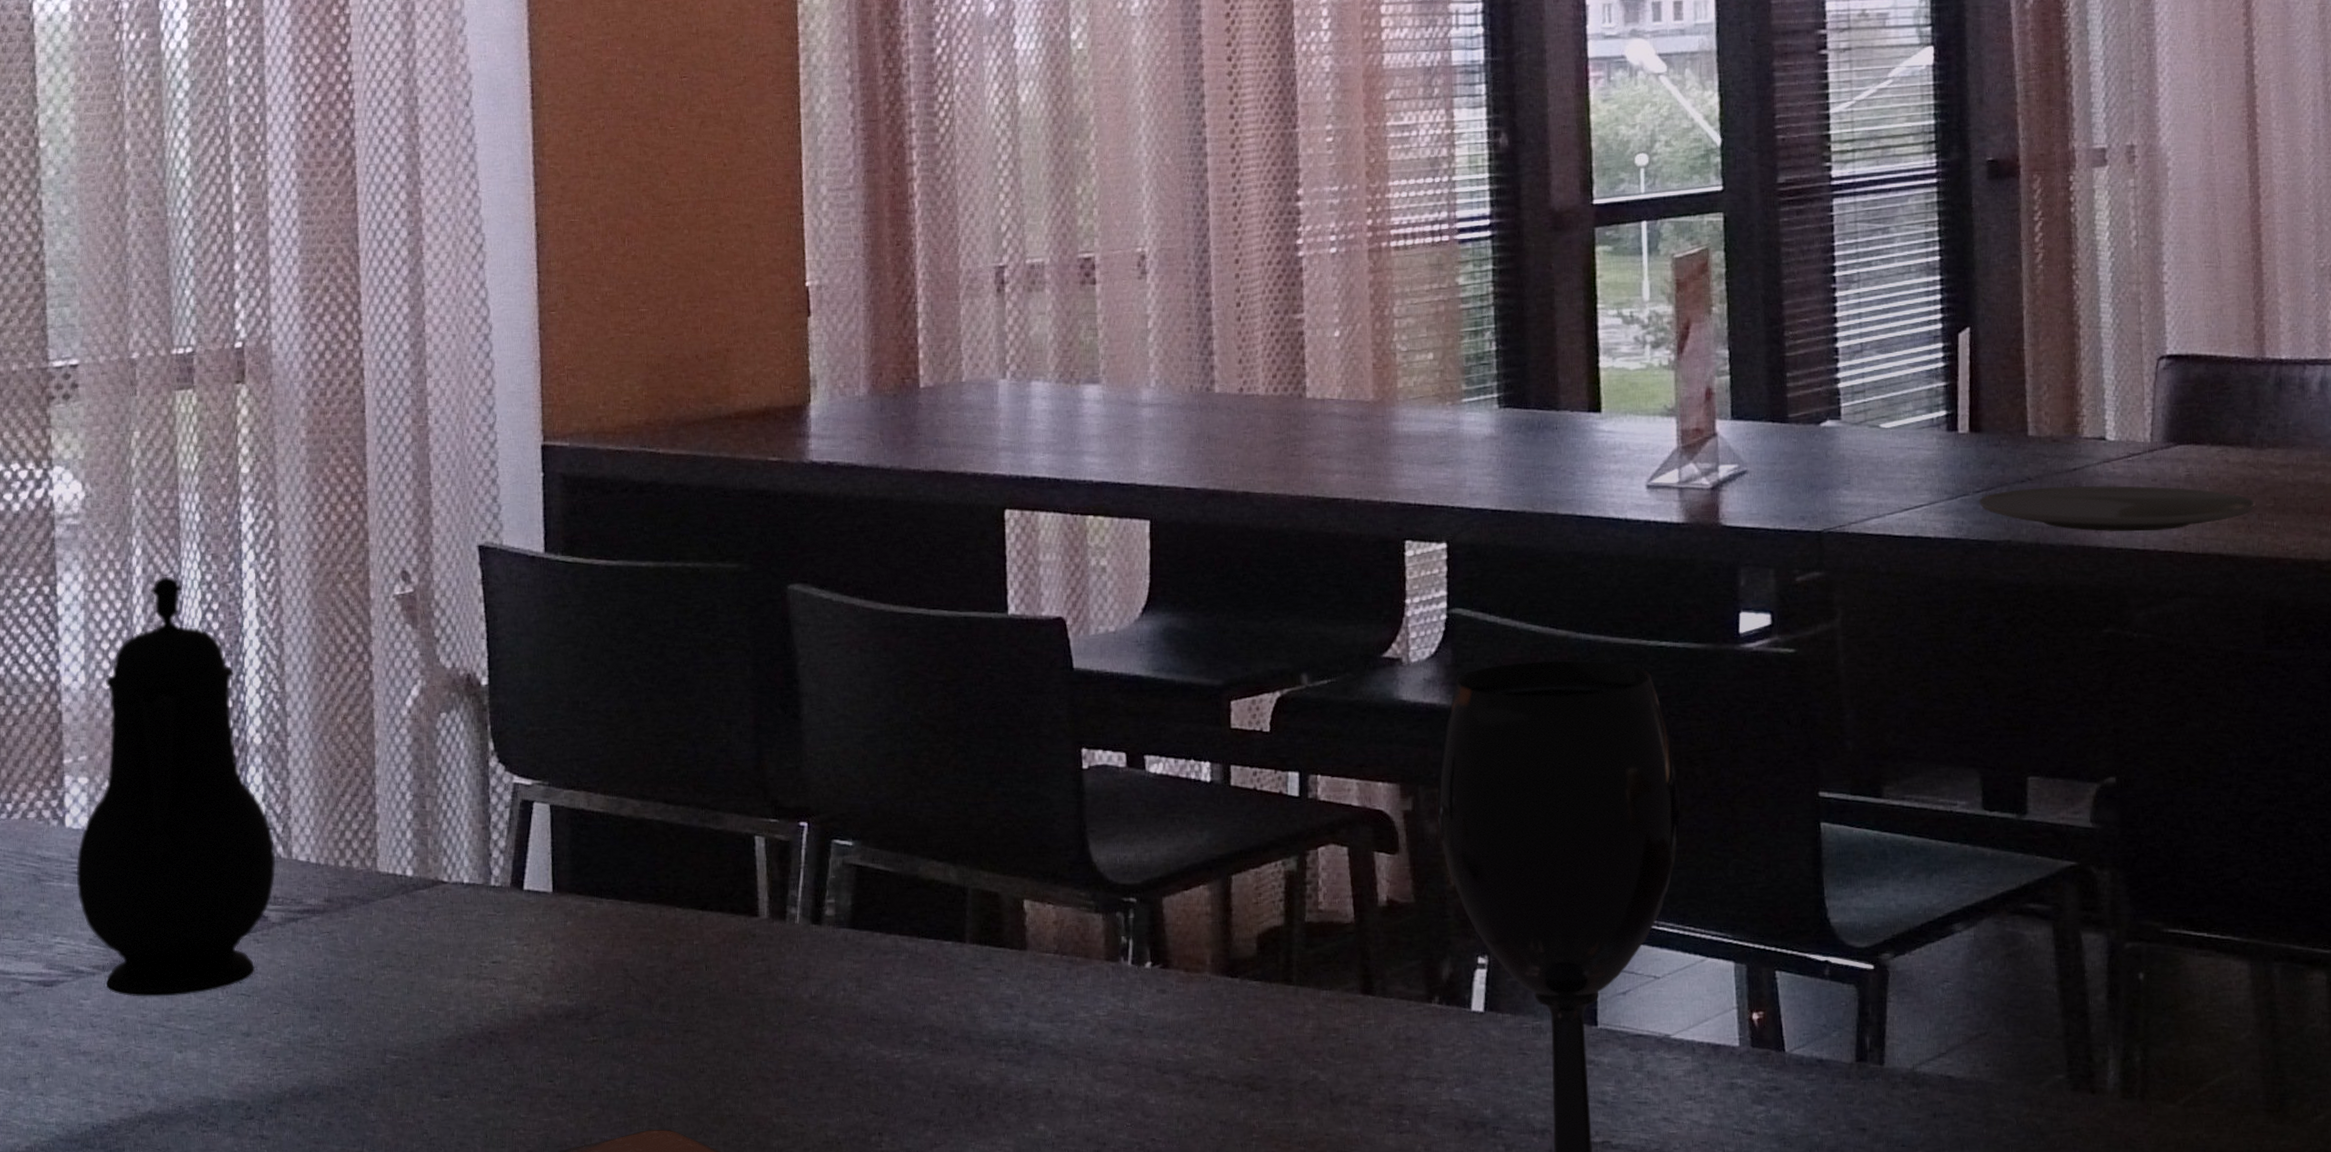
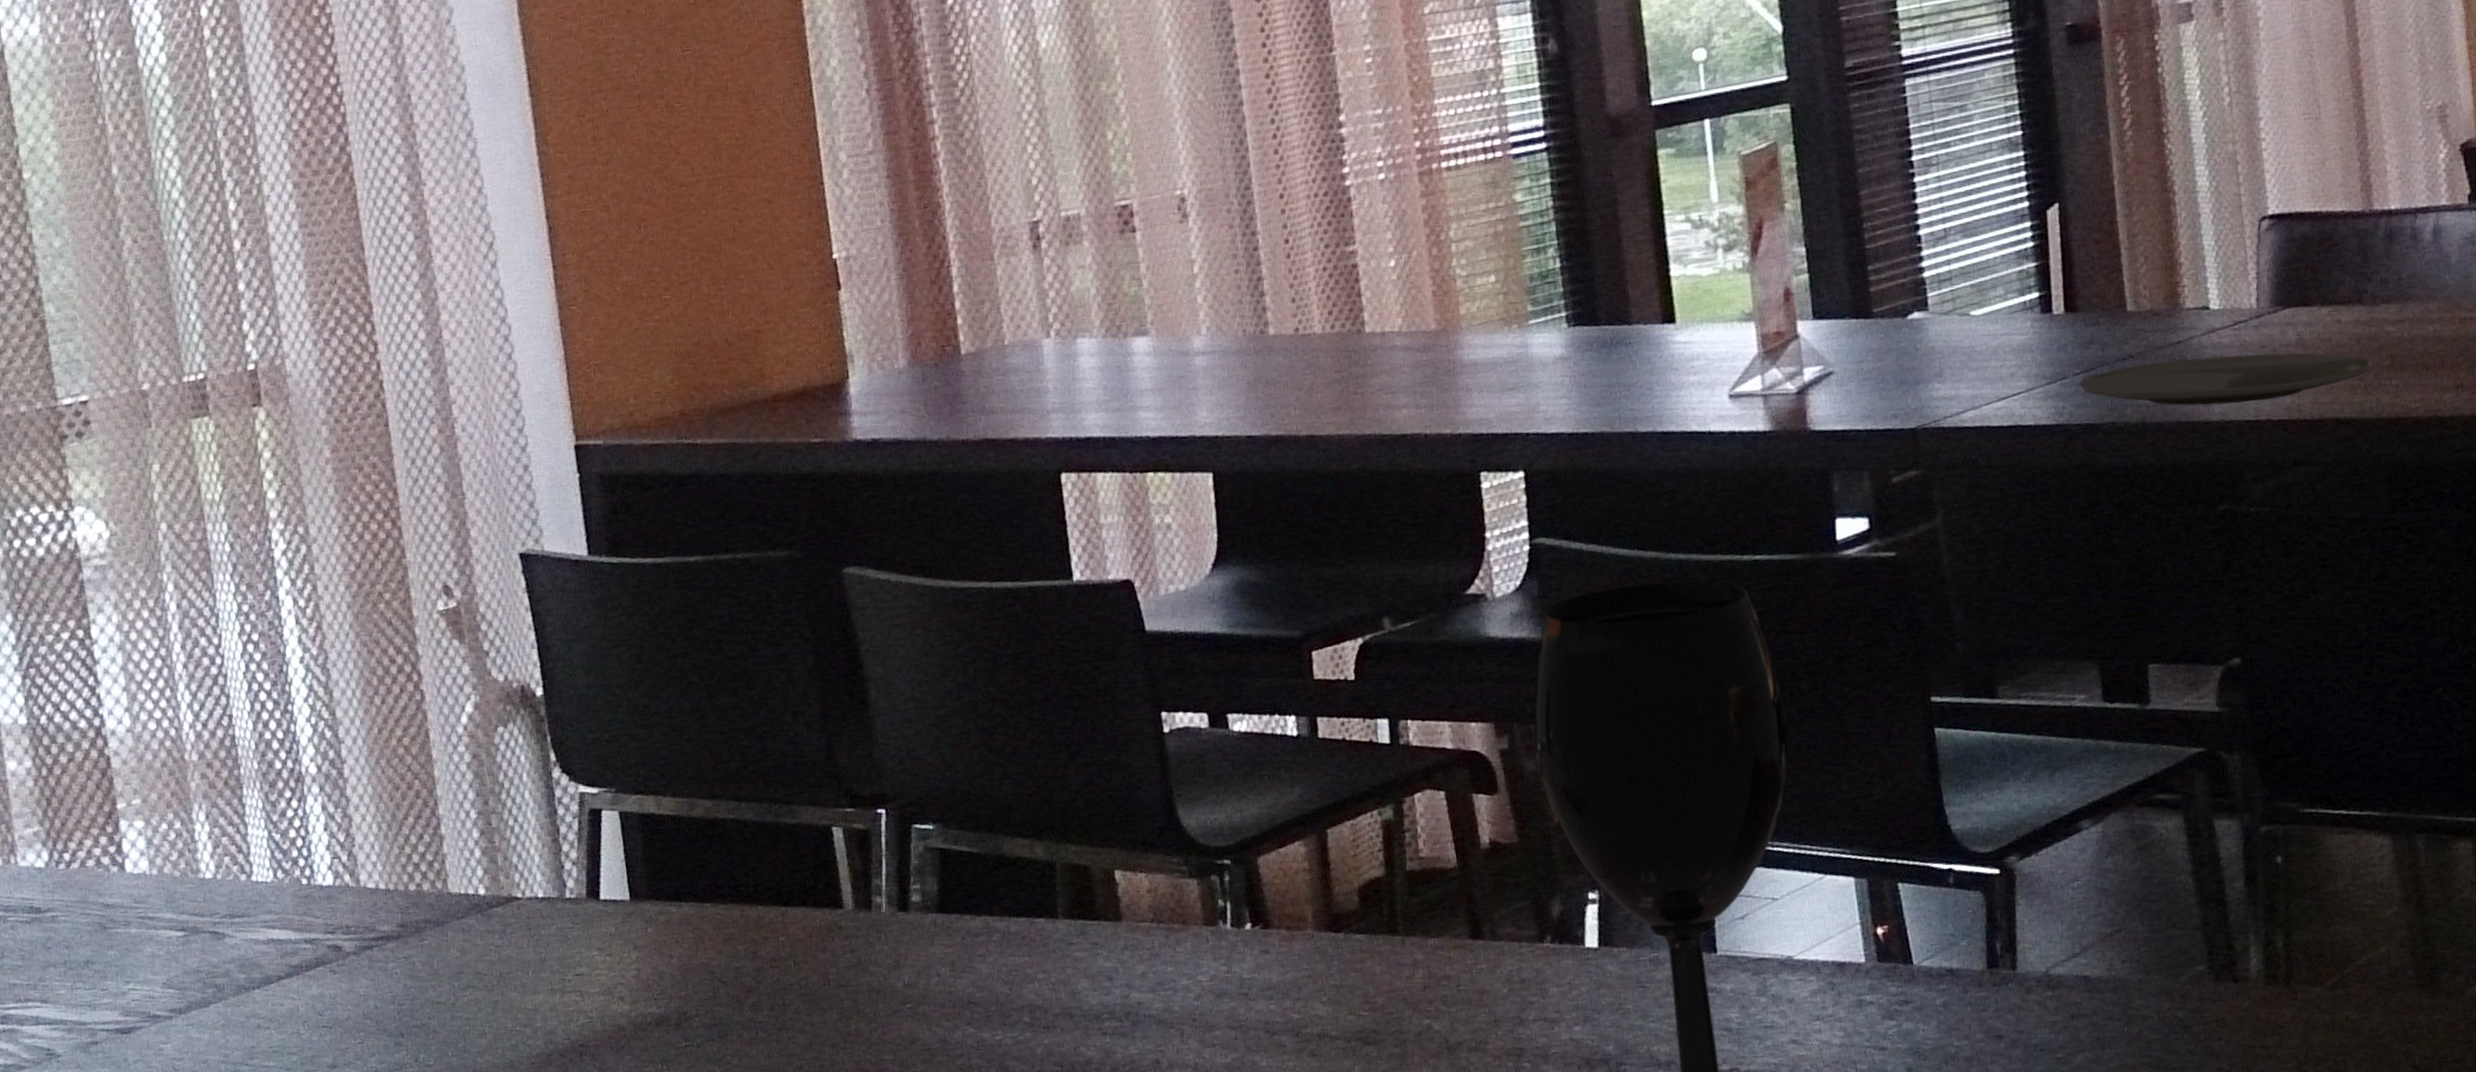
coffeepot: present [76,576,276,997] -> none [141,610,345,1038]

